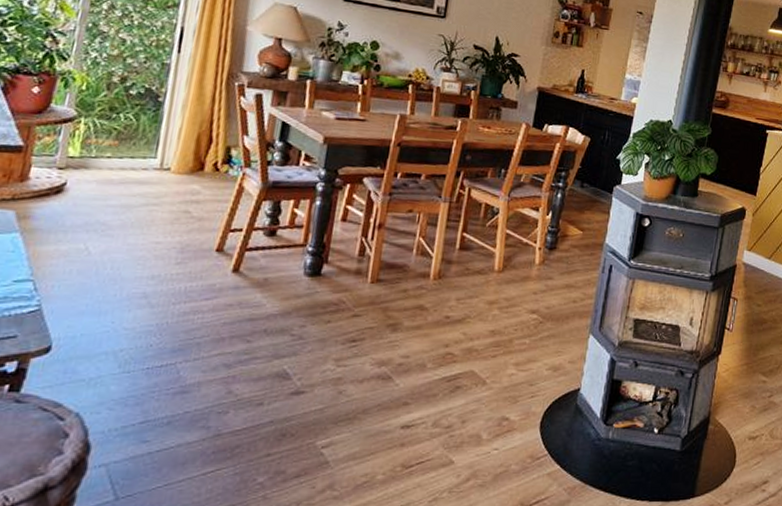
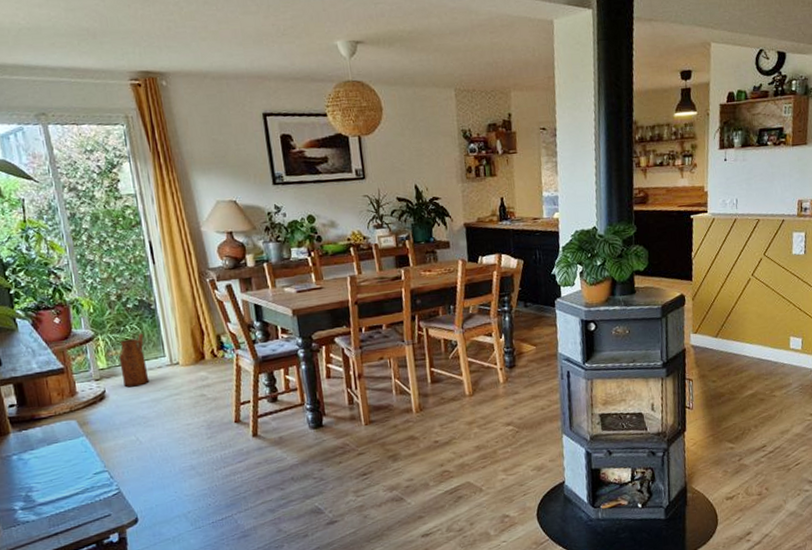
watering can: none [93,125,138,186] -> present [119,333,150,388]

